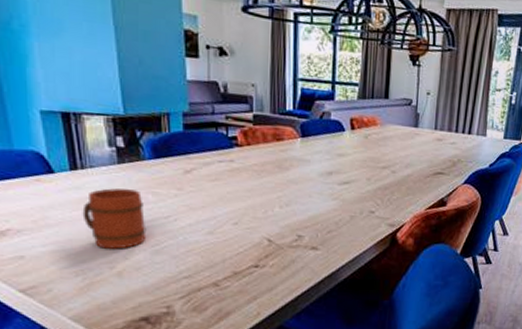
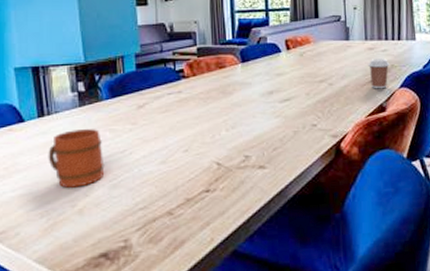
coffee cup: none [434,150,457,183] -> present [367,58,390,89]

